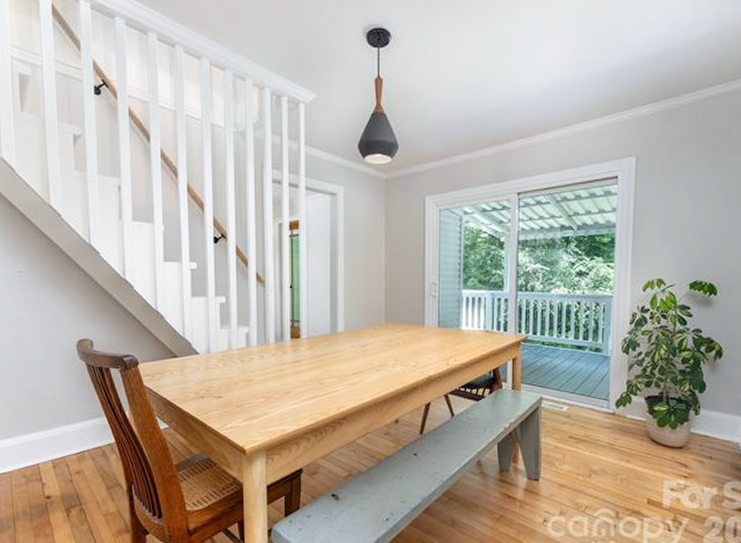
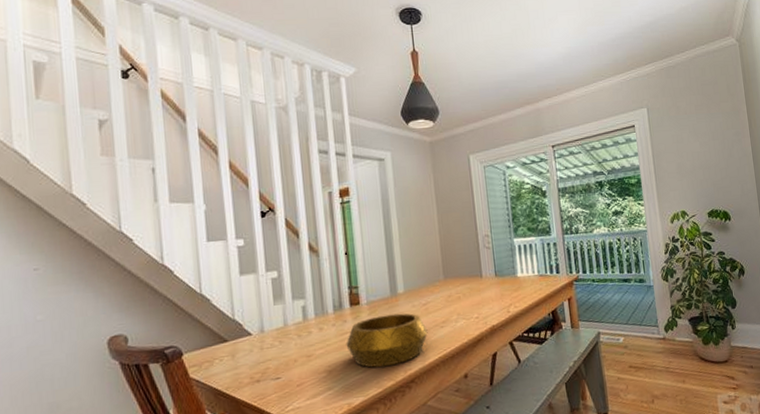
decorative bowl: none [284,351,364,401] -> present [346,313,428,368]

